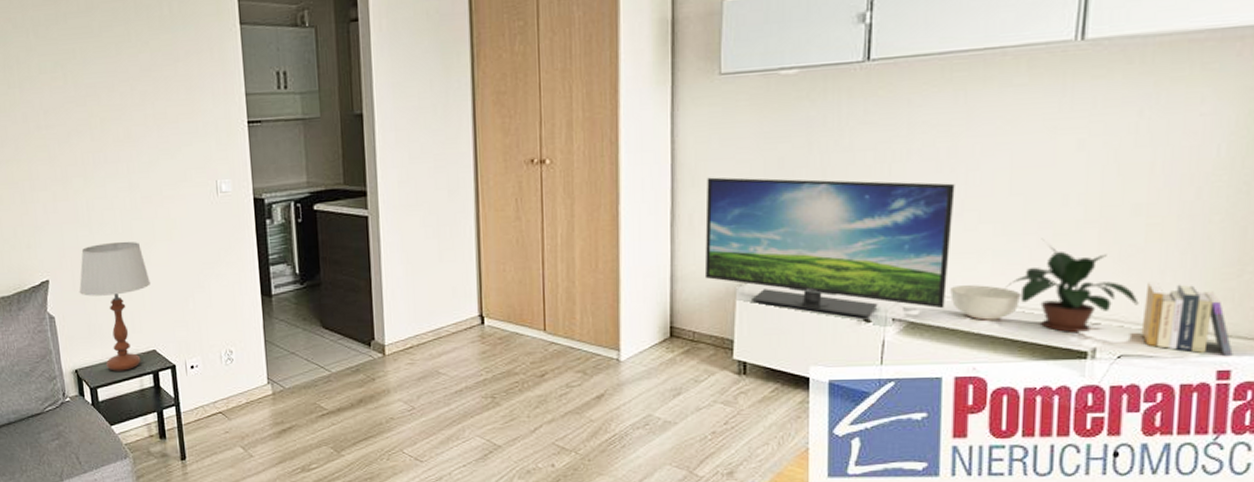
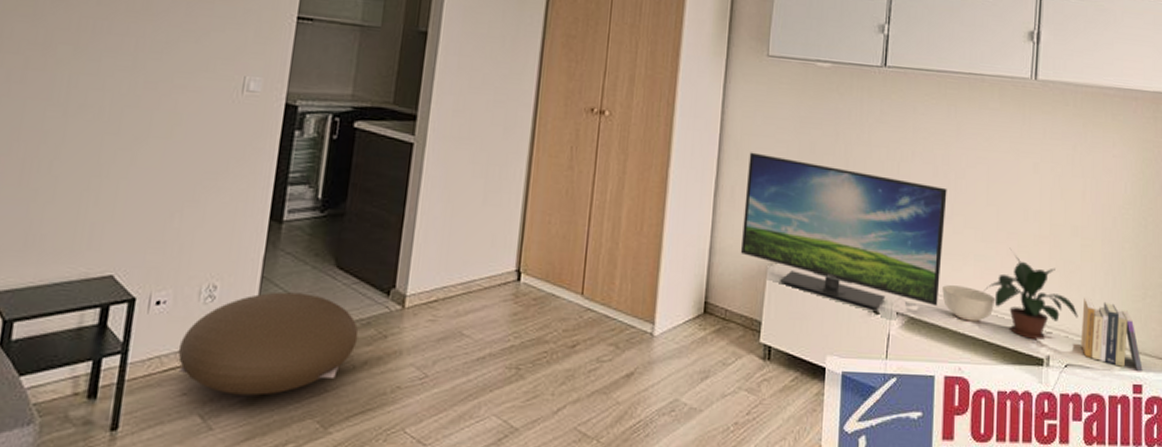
table lamp: present [79,241,150,371] -> none [25,130,130,301]
pouf: none [214,350,351,431] -> present [177,291,359,396]

